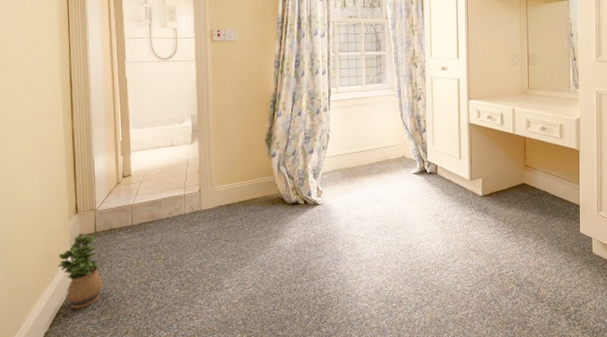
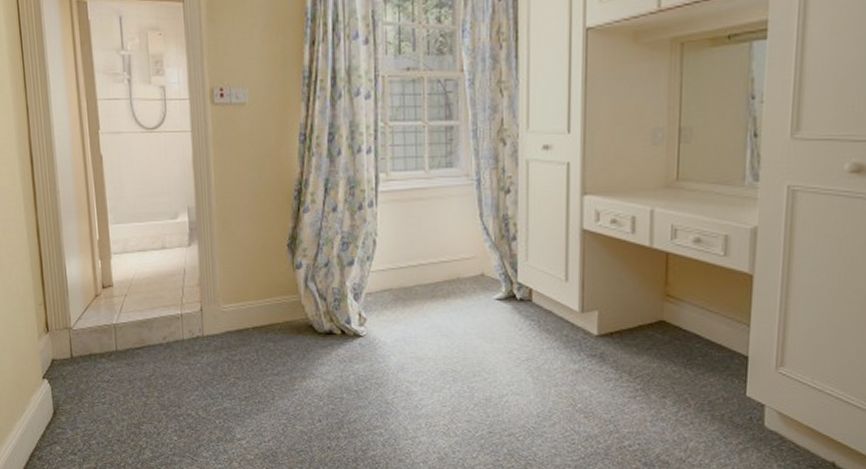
potted plant: present [57,234,104,309] -> none [27,358,85,452]

